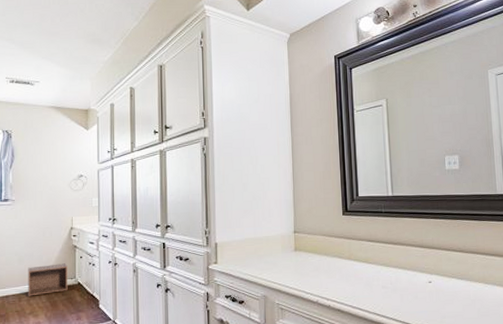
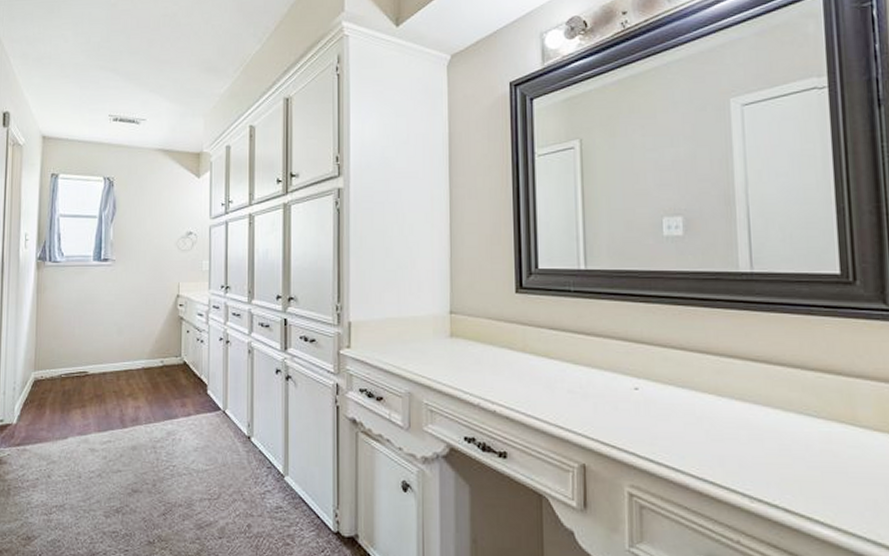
cabinet: present [28,263,68,296] -> none [127,338,172,375]

